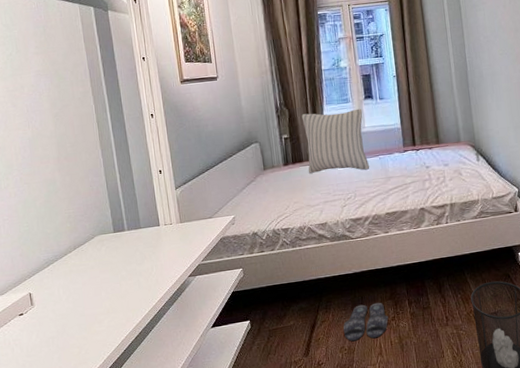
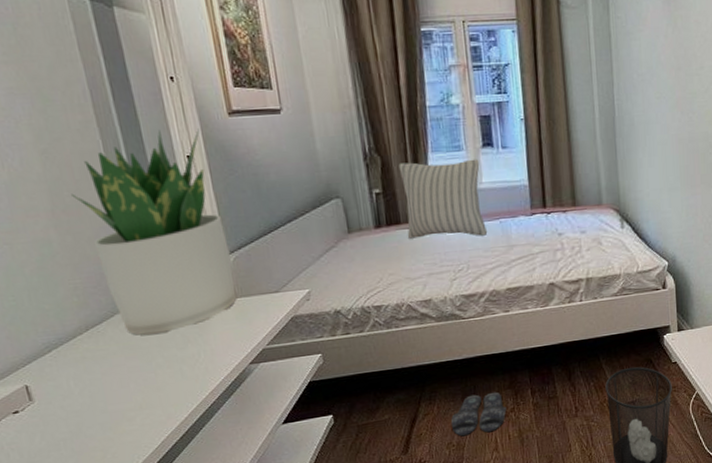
planter: none [72,94,181,253] -> present [71,129,237,336]

